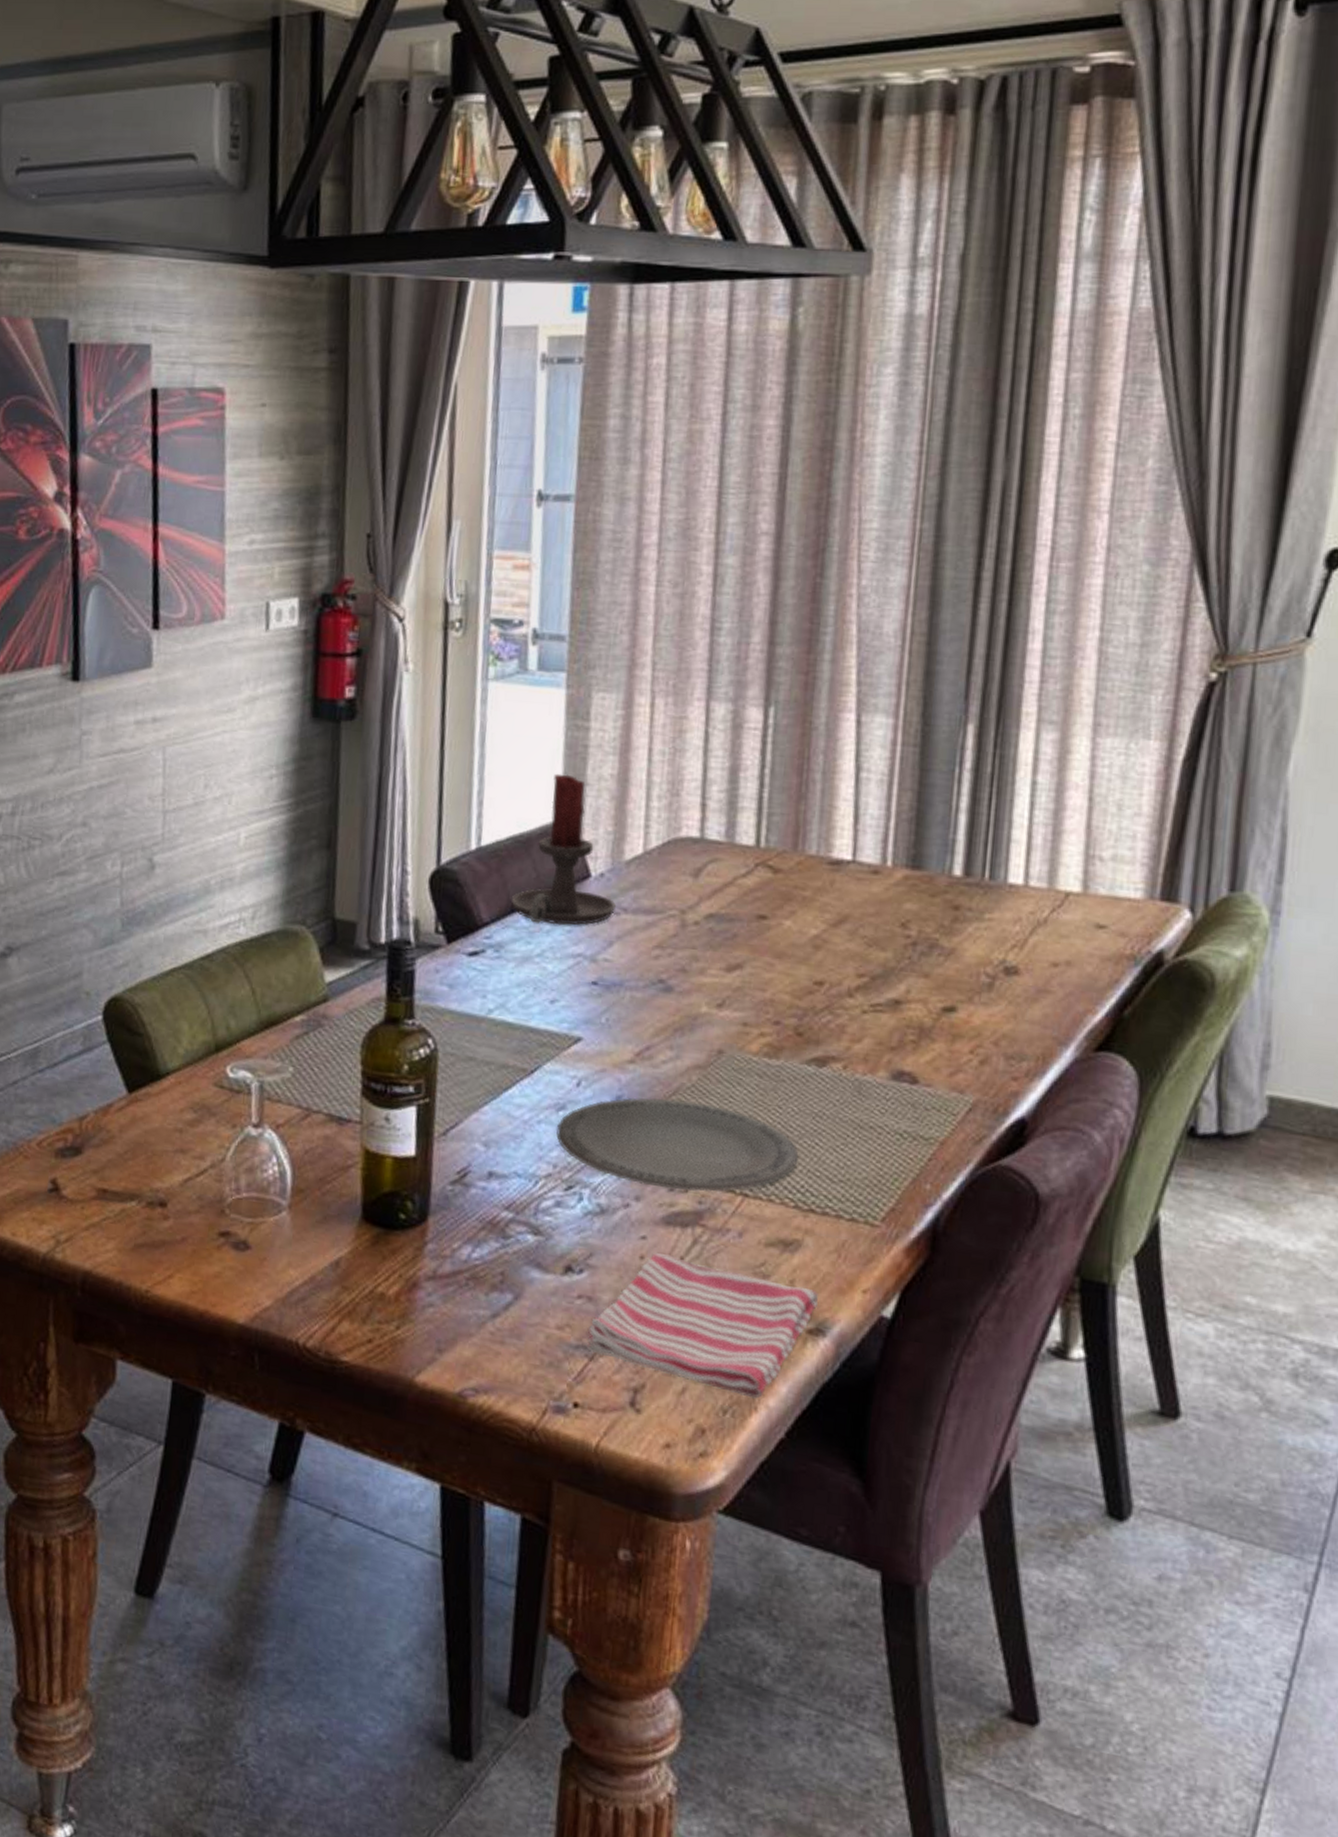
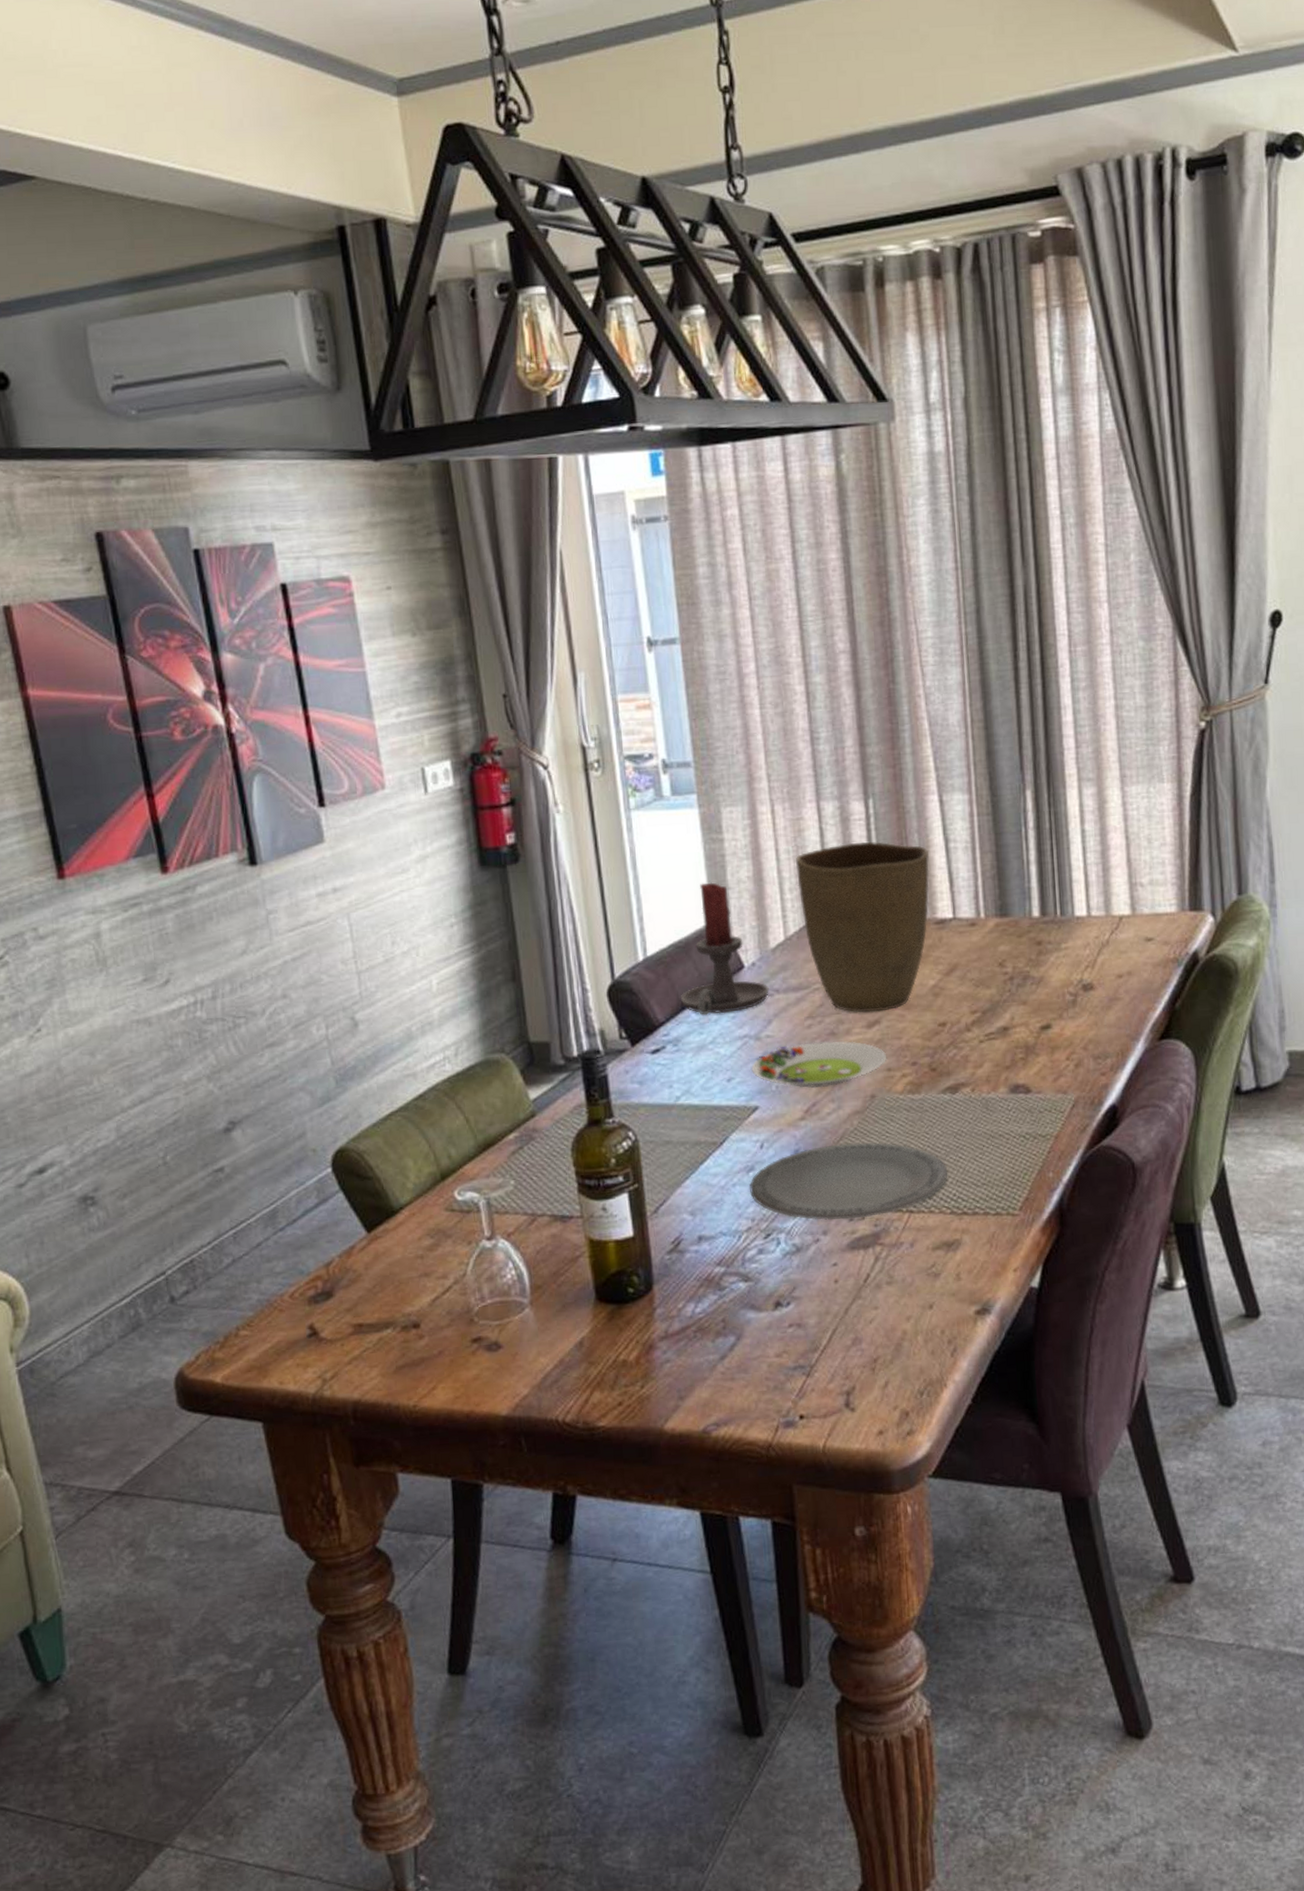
salad plate: none [580,974,745,1031] -> present [751,1041,887,1089]
dish towel: present [586,1252,819,1399] -> none [801,1274,982,1378]
vase: none [668,754,835,955] -> present [796,841,930,1013]

